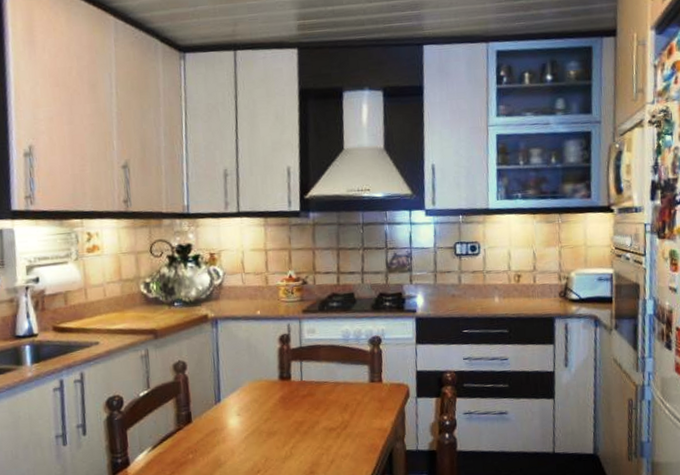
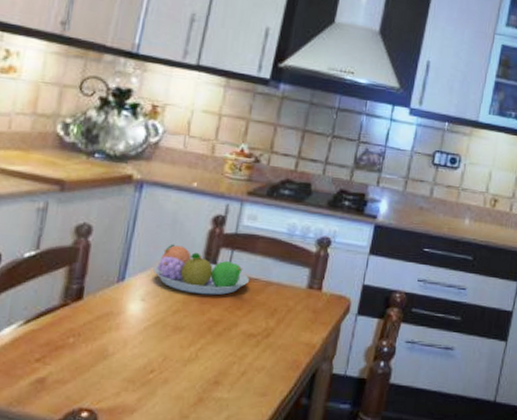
fruit bowl: none [240,365,320,403] -> present [152,244,249,295]

